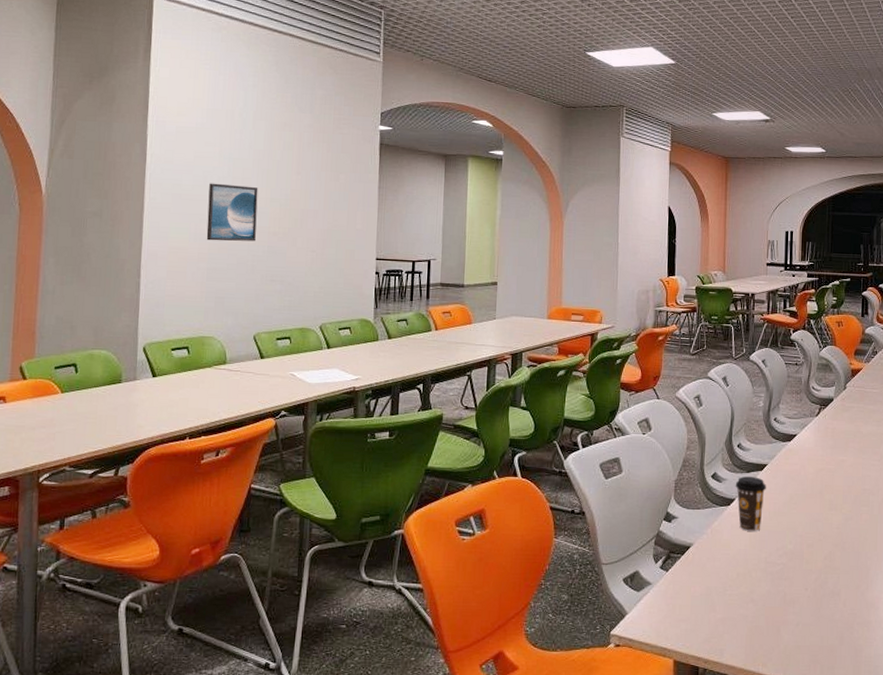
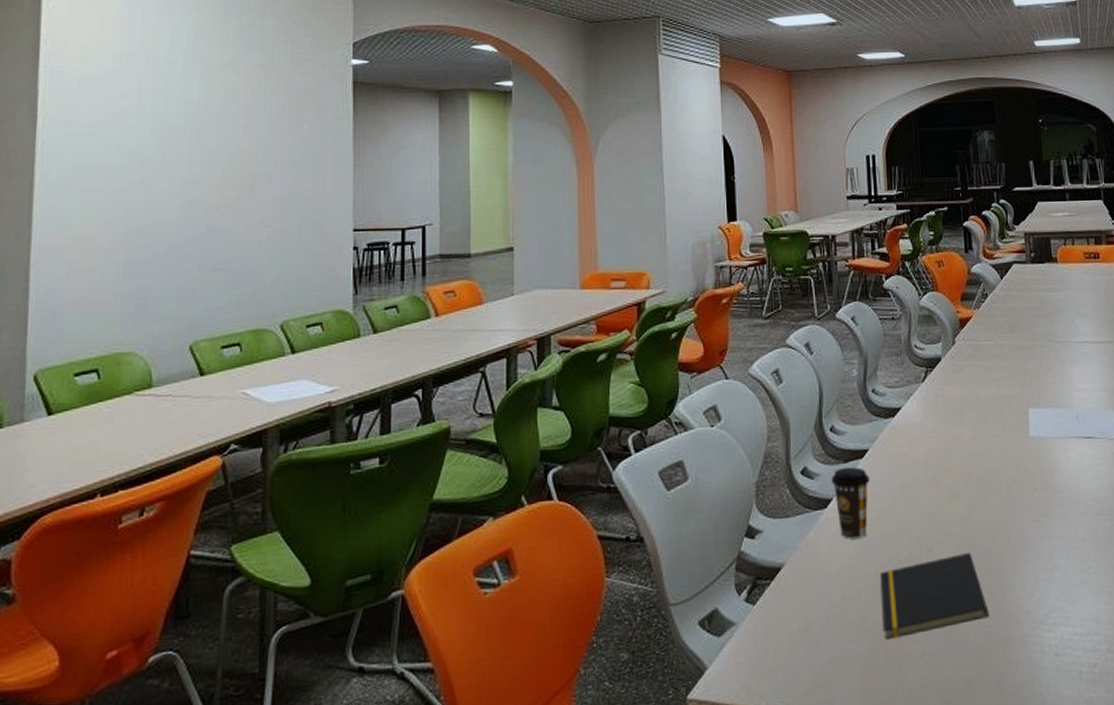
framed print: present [206,183,258,242] -> none [121,147,192,224]
notepad: none [767,552,854,610] -> present [879,553,989,640]

